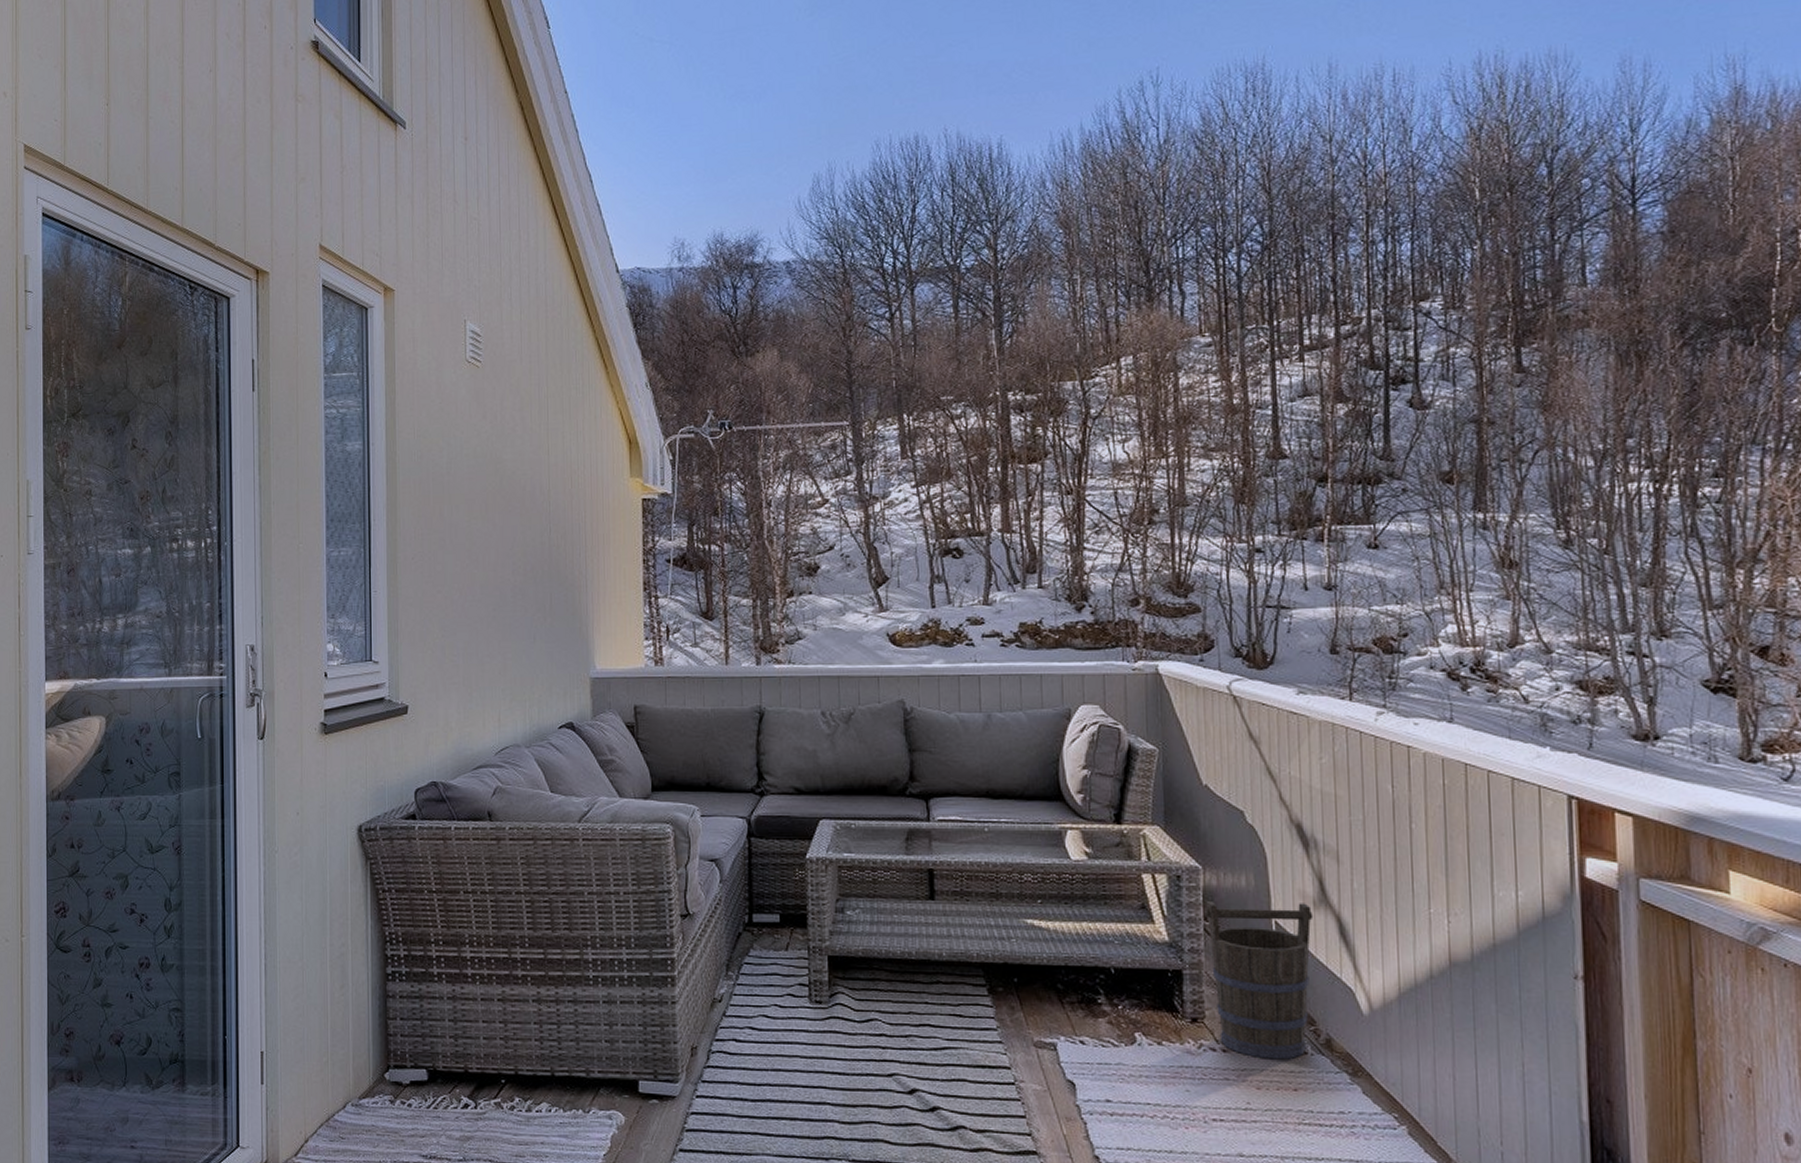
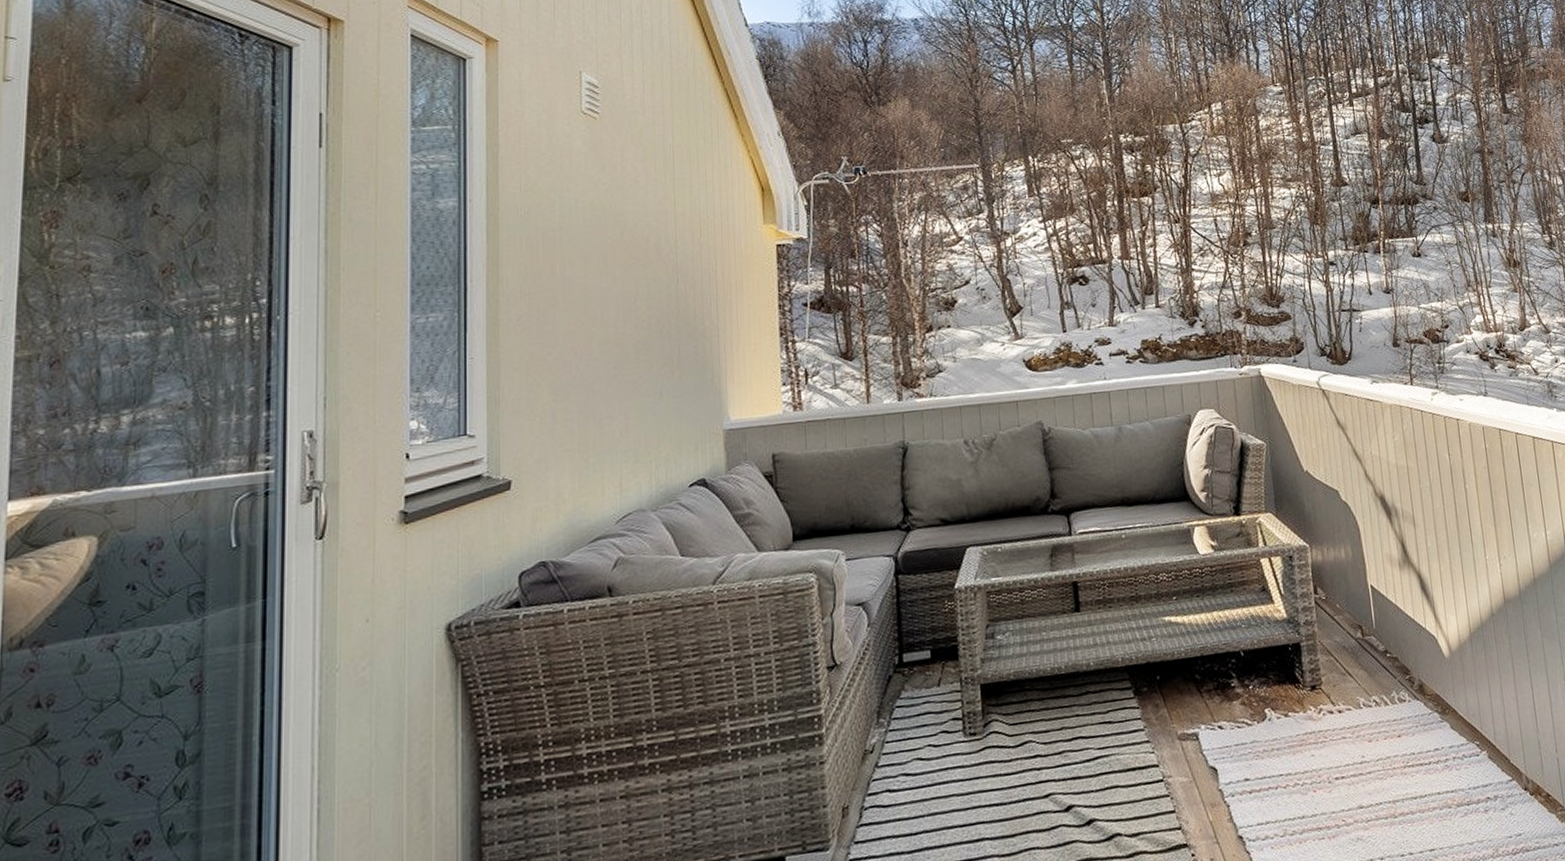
bucket: present [1204,902,1314,1060] -> none [1314,565,1405,713]

